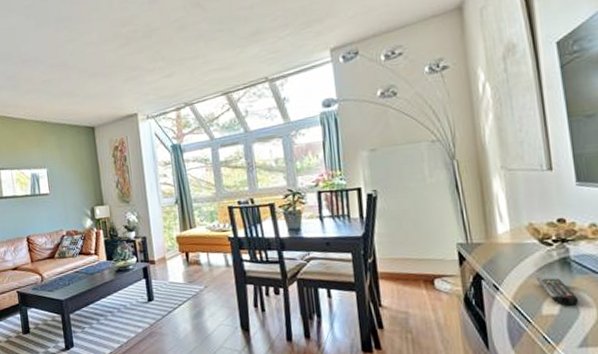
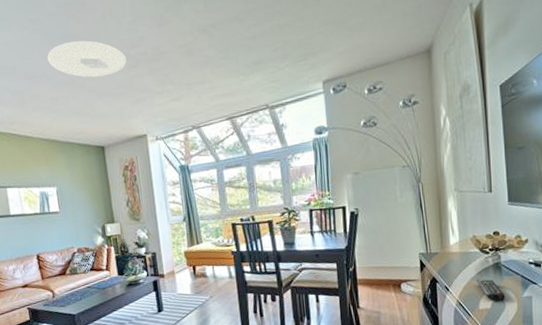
ceiling light: none [41,22,118,59] -> present [47,40,127,78]

